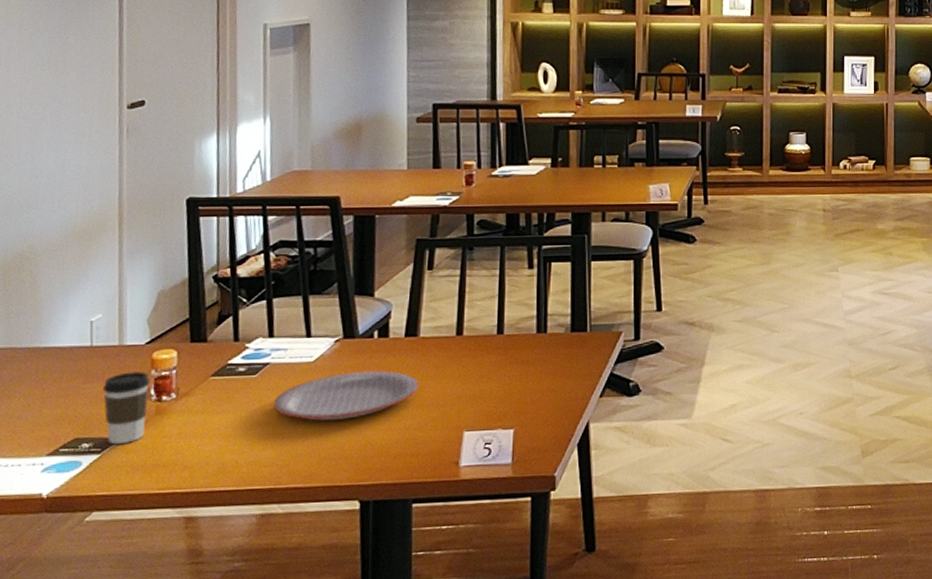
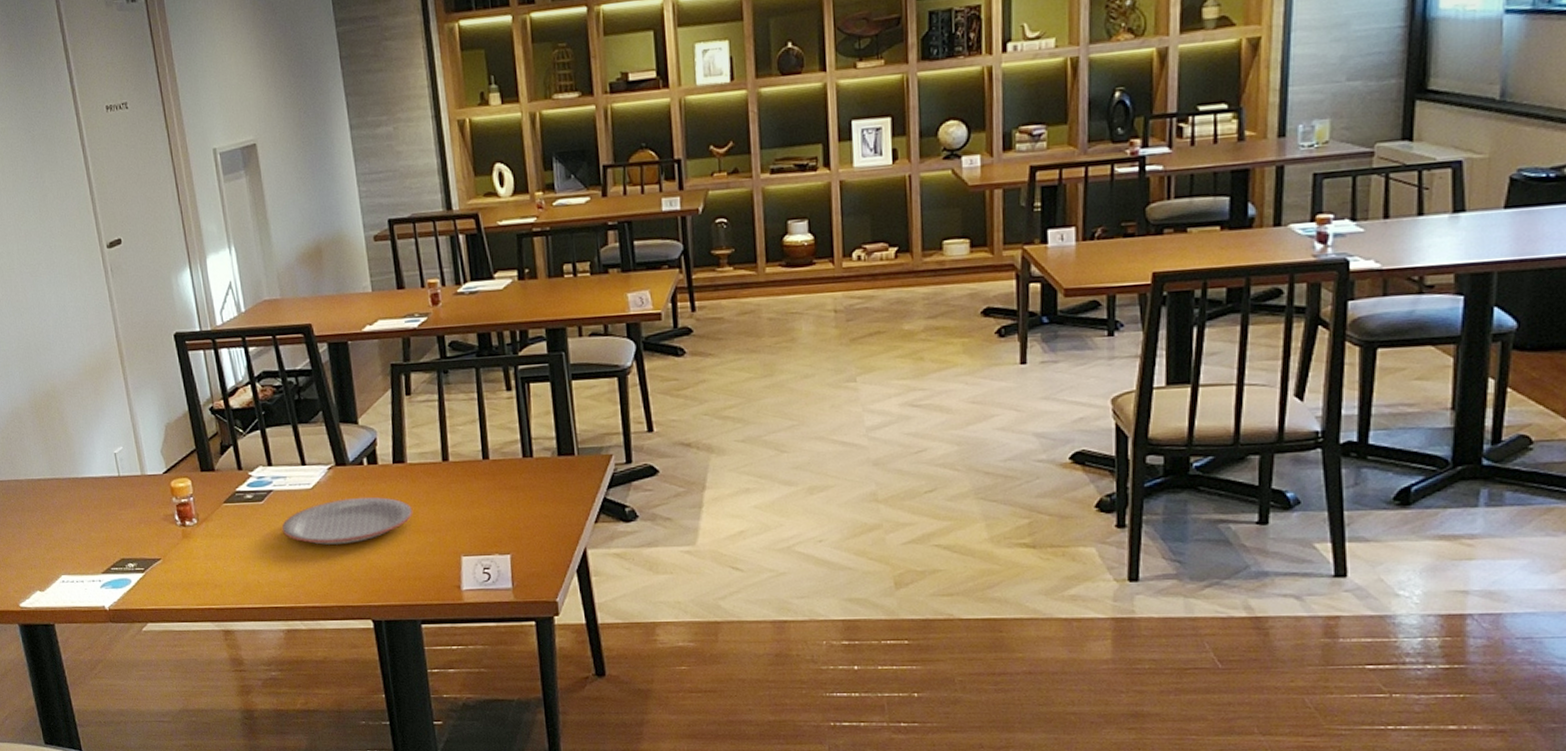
coffee cup: present [102,371,150,444] -> none [135,499,177,564]

